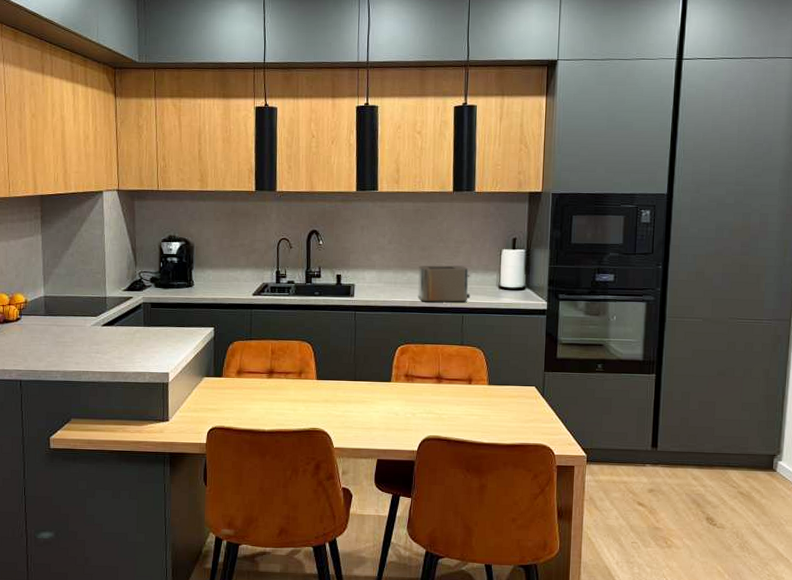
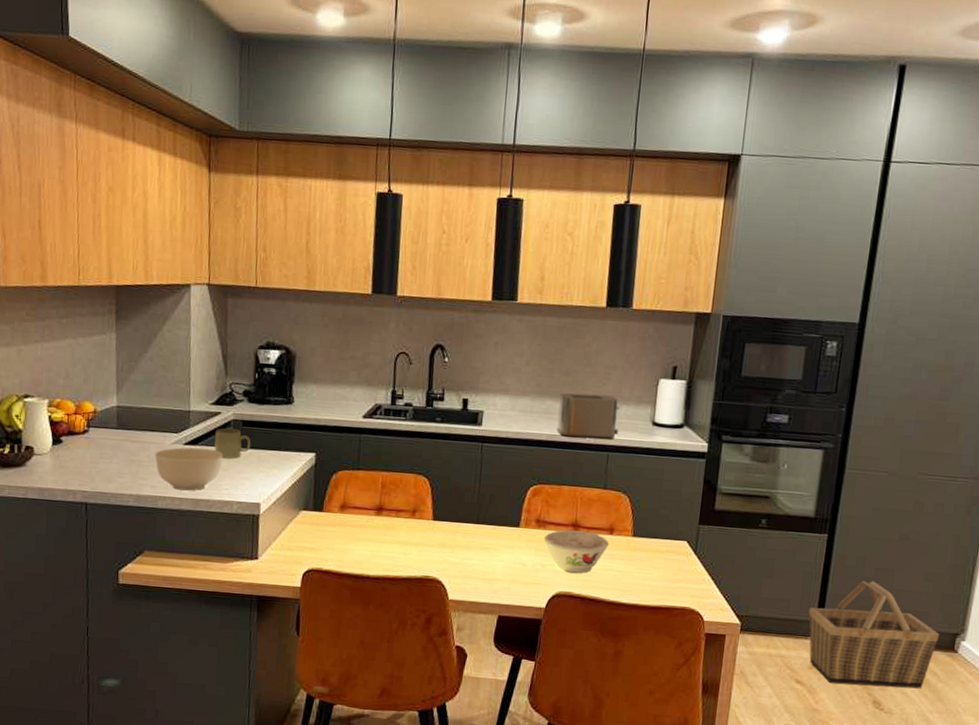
bowl: none [78,328,135,365] -> present [155,447,223,491]
mug: none [127,310,159,337] -> present [214,428,252,460]
bowl: none [412,382,469,419] -> present [543,530,610,573]
basket: none [644,412,760,505] -> present [808,580,940,689]

